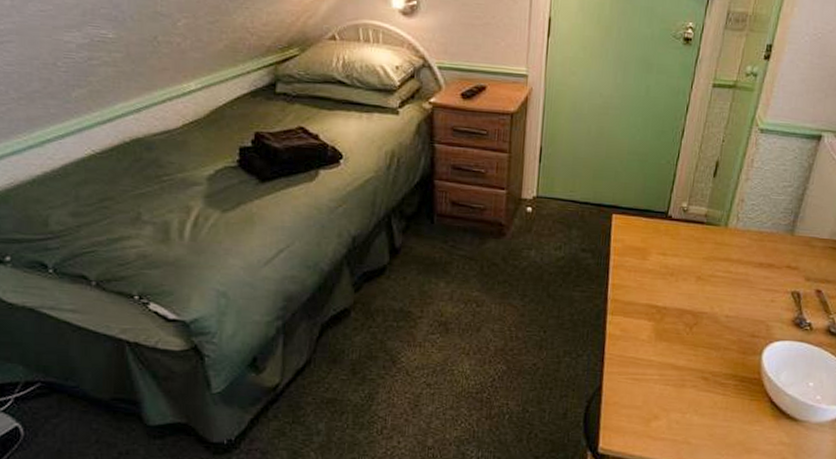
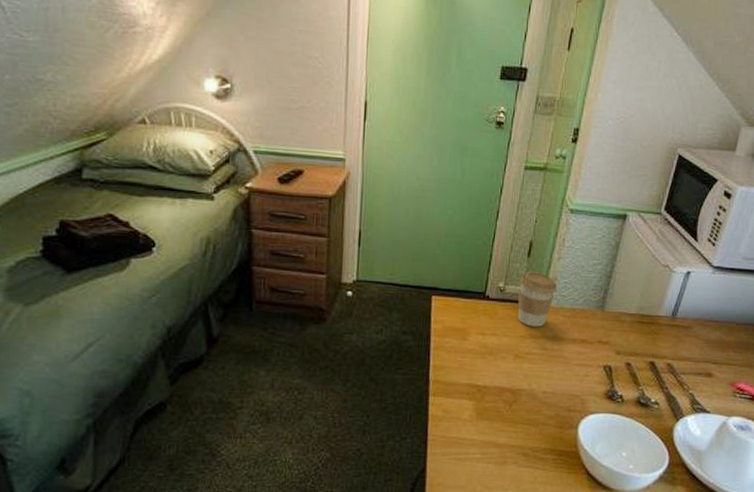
coffee cup: none [700,191,744,249] -> present [517,271,558,327]

